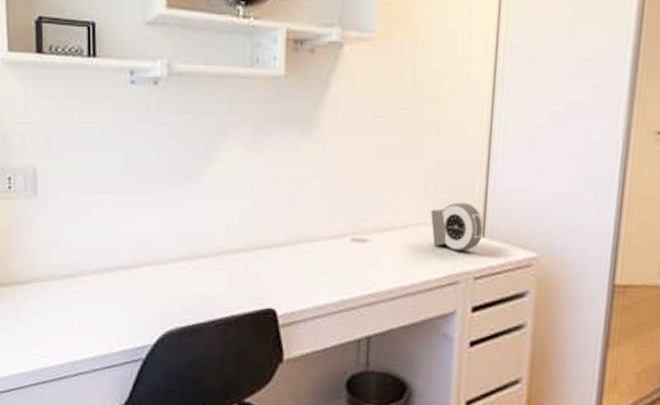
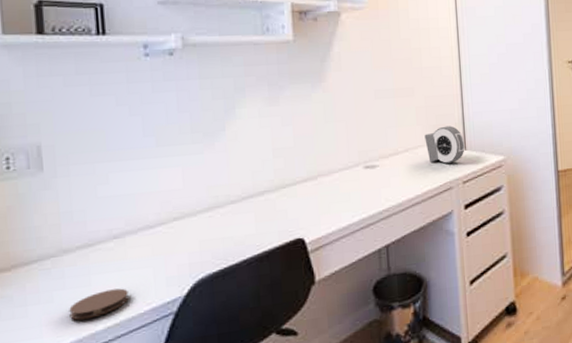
coaster: none [54,323,104,347] -> present [69,288,129,321]

